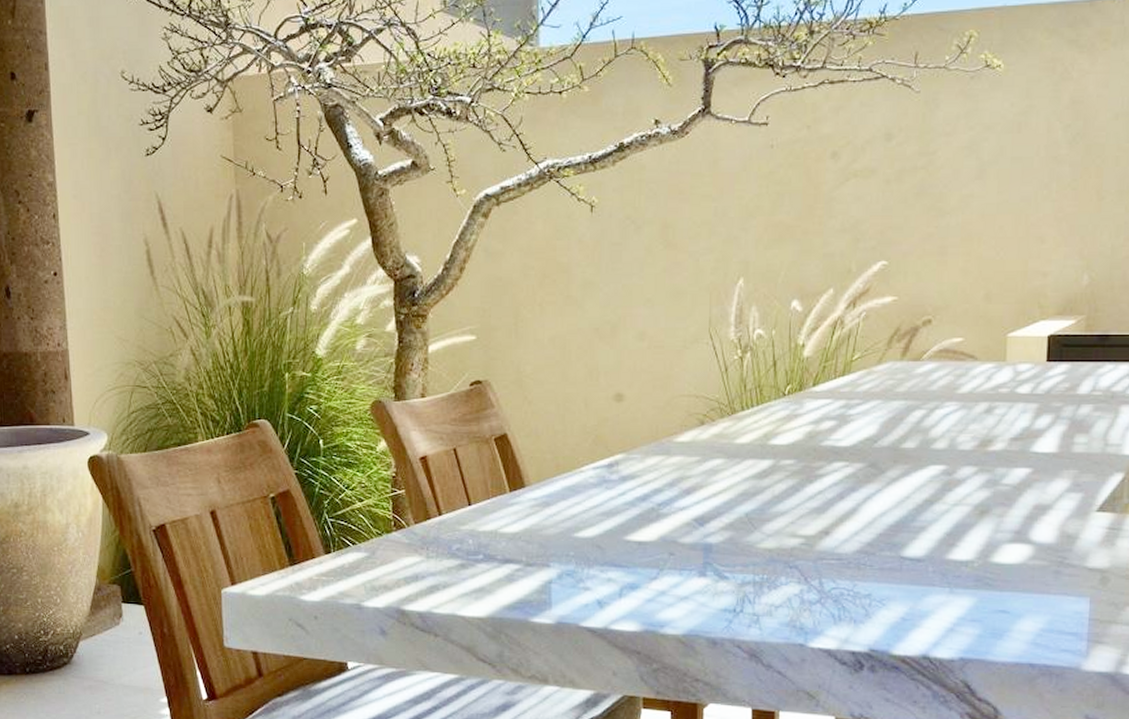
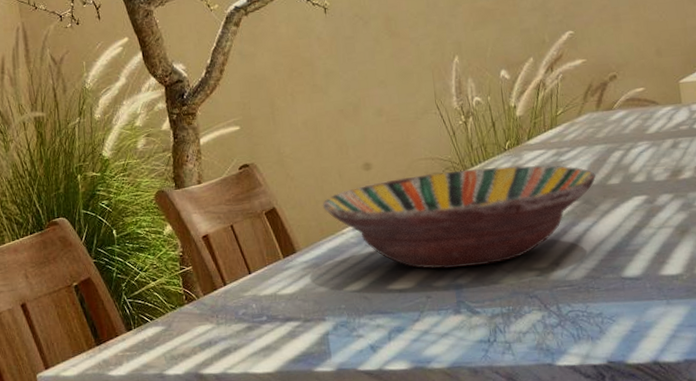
serving bowl: none [561,413,889,526] -> present [322,165,597,269]

